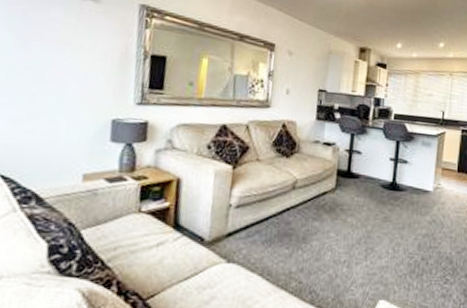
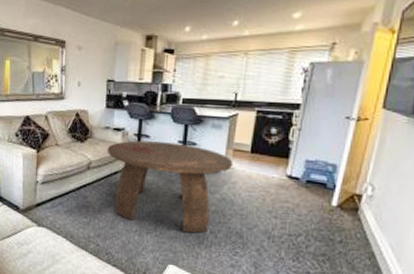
coffee table: none [315,157,442,261] -> present [107,140,234,234]

